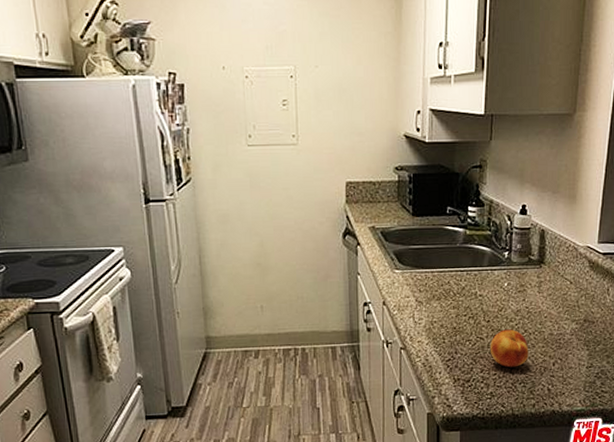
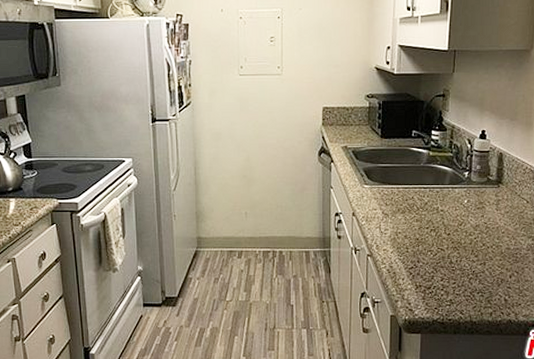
fruit: present [489,329,529,368] -> none [449,242,487,278]

